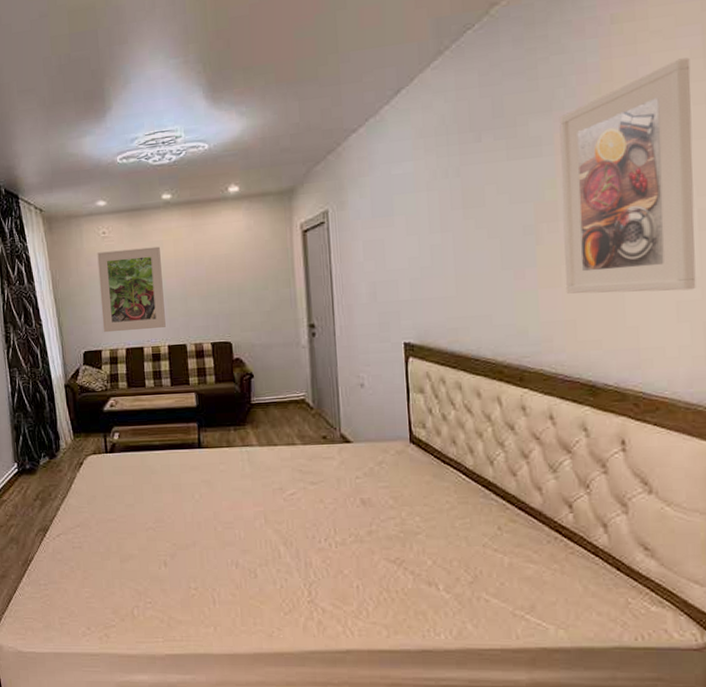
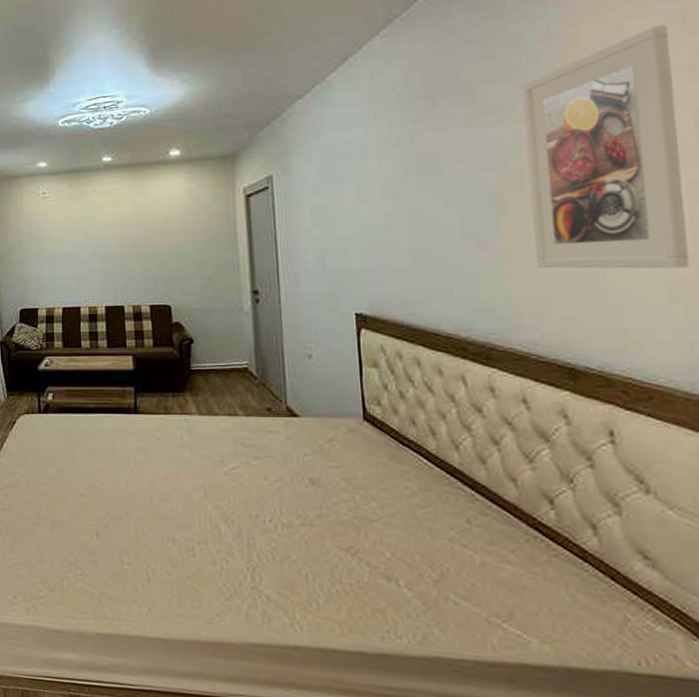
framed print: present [97,246,166,332] -> none [36,207,103,290]

